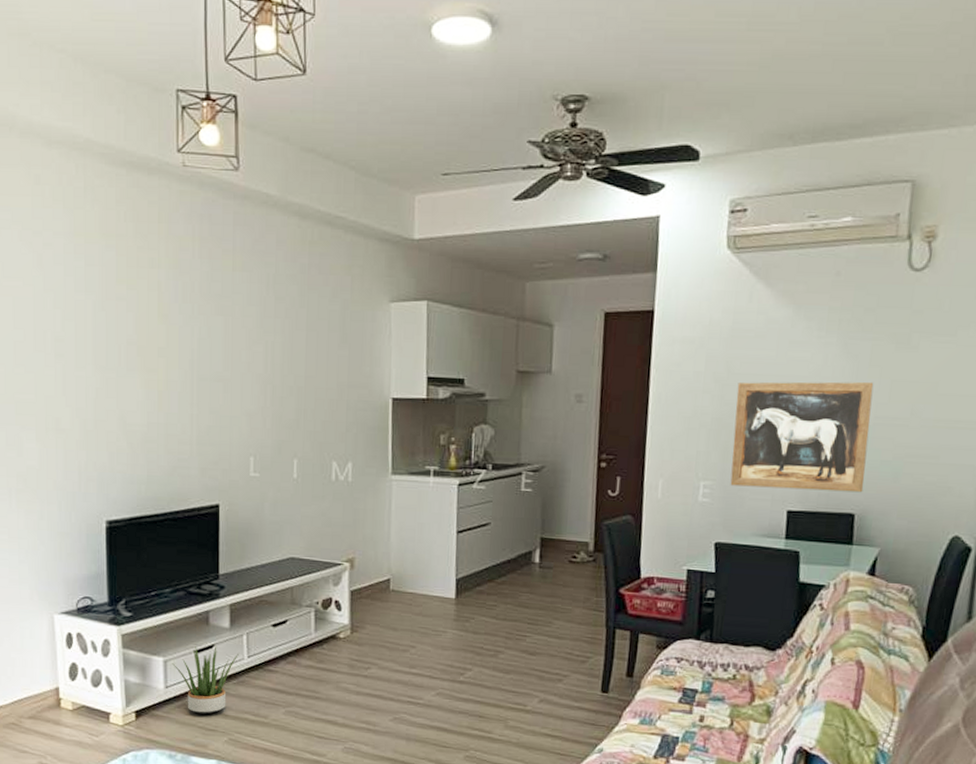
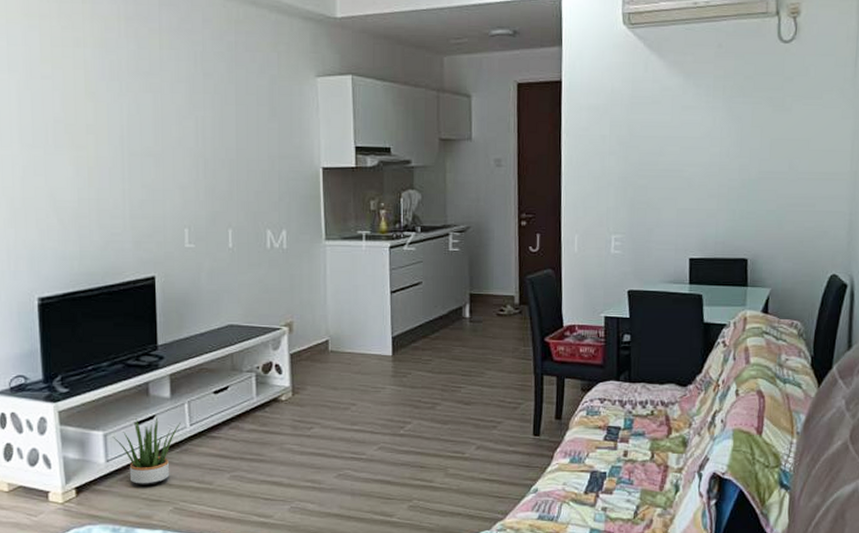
wall art: present [730,381,874,493] -> none [638,140,756,240]

